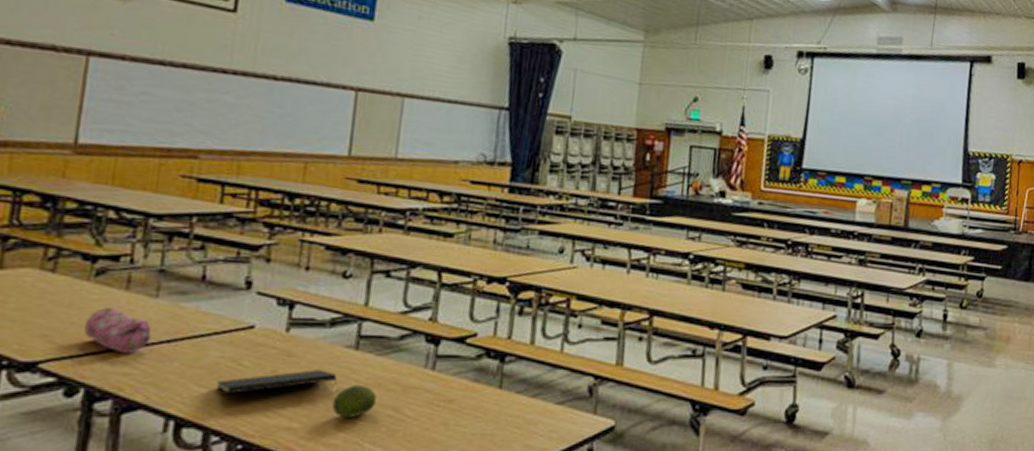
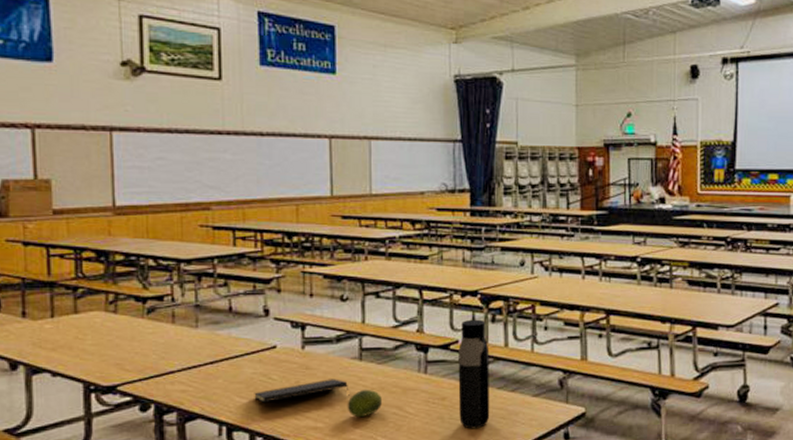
pencil case: present [84,308,152,353] -> none [146,339,198,374]
water bottle: none [466,310,513,440] -> present [458,319,490,429]

